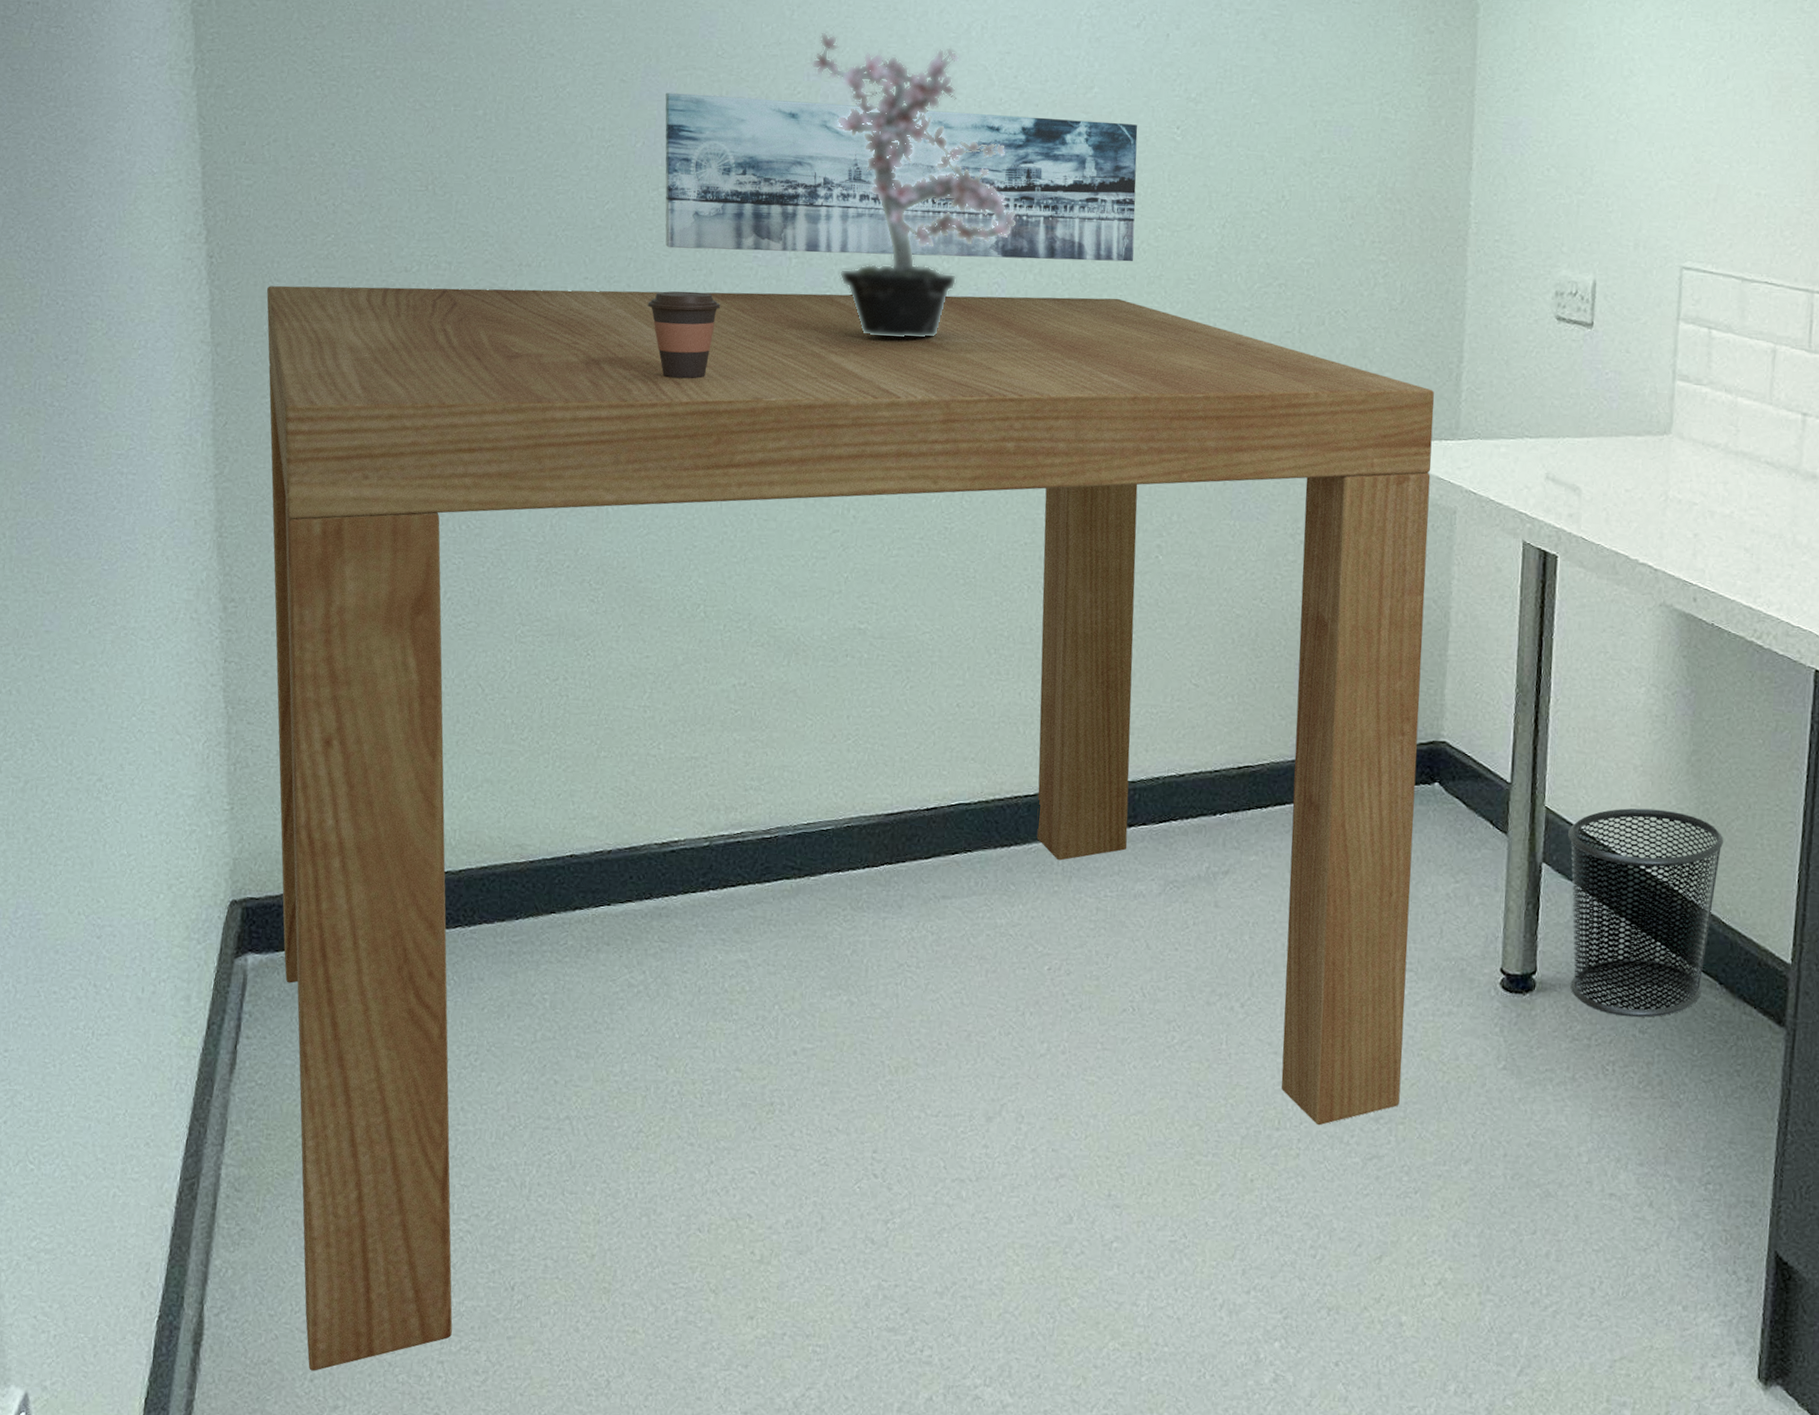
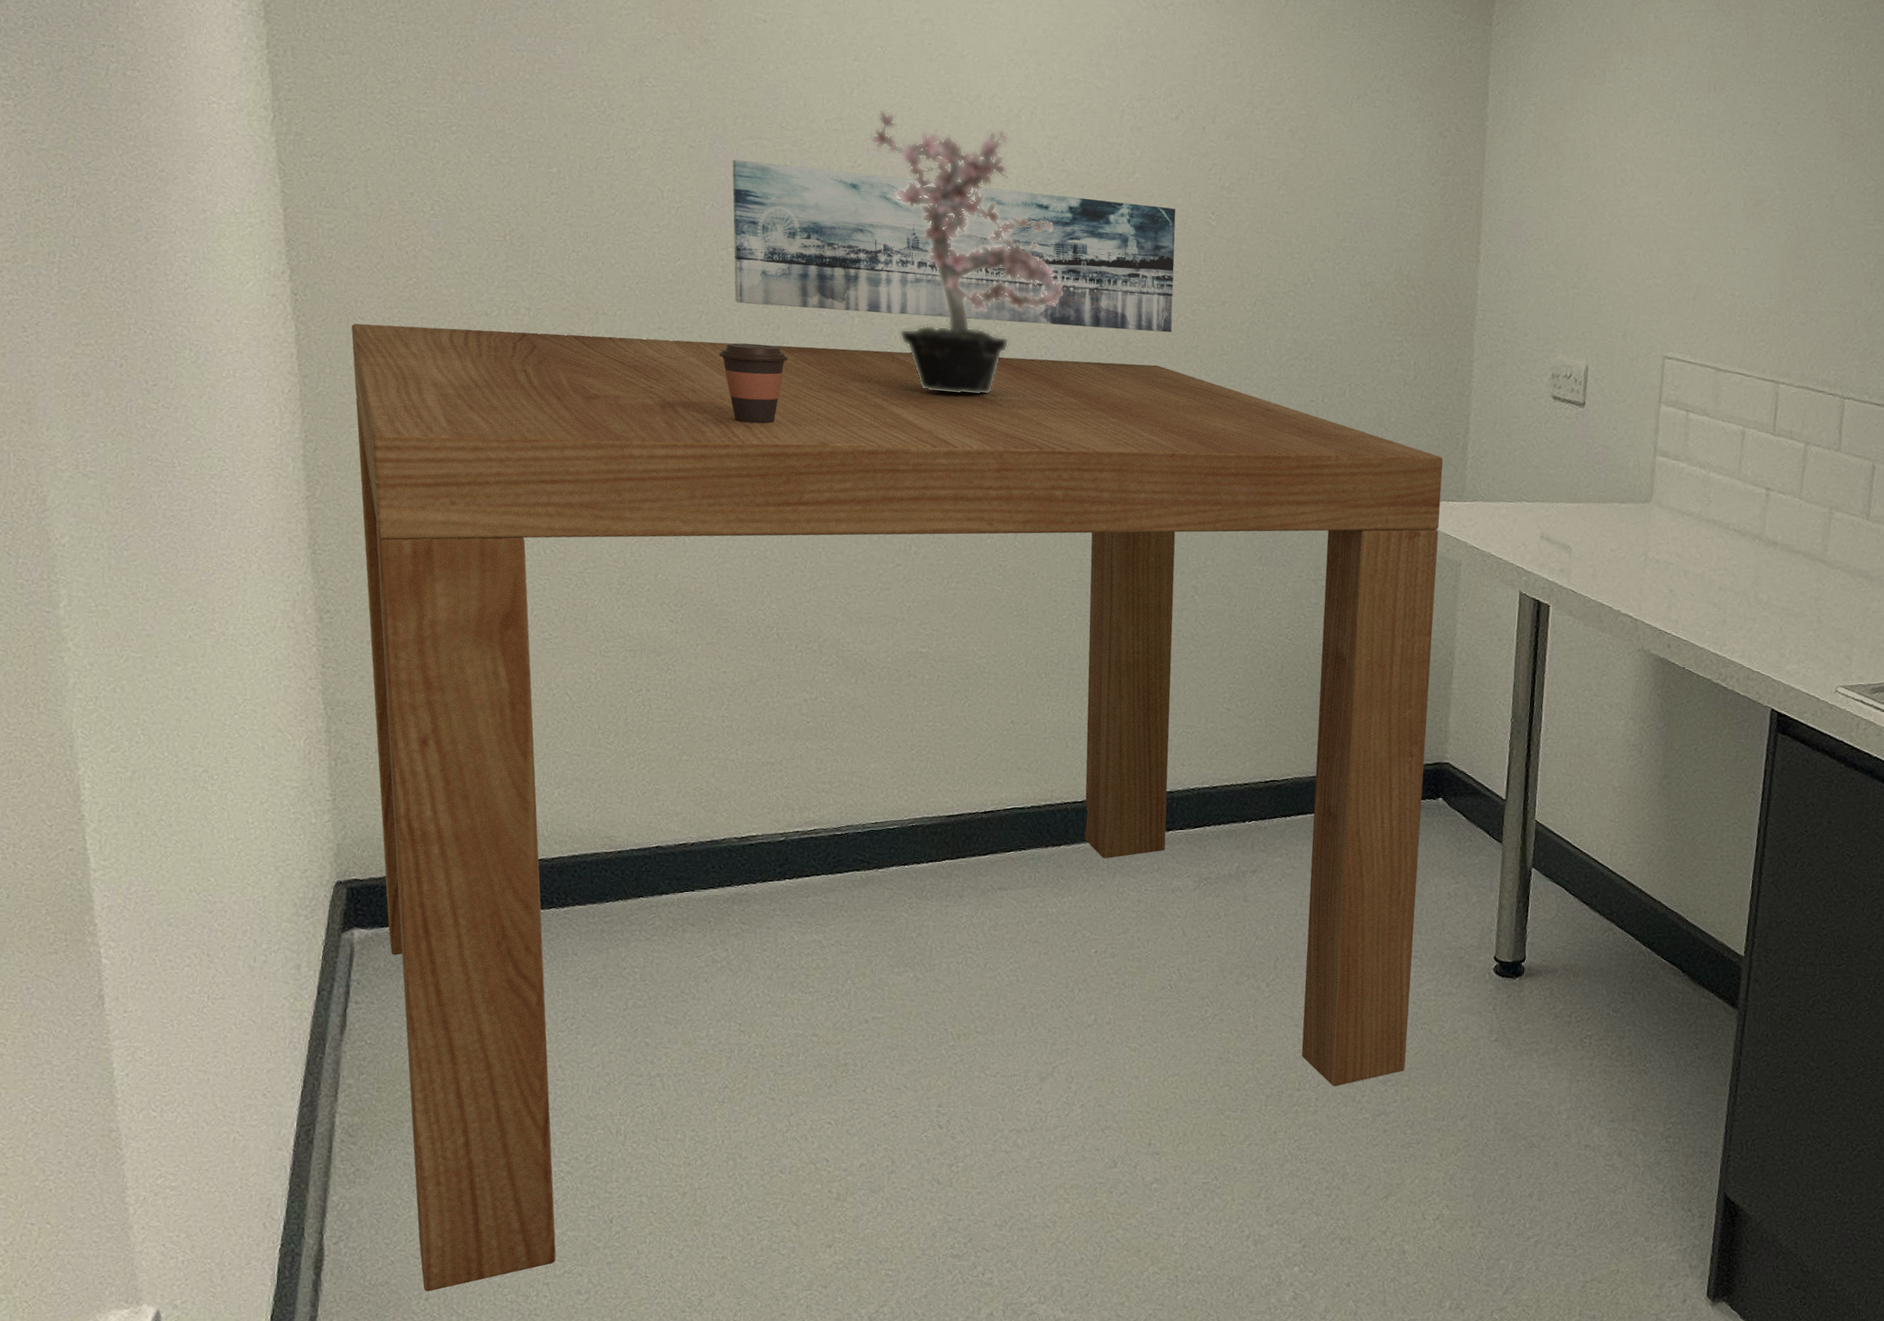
waste bin: present [1568,808,1724,1018] -> none [1554,823,1689,999]

